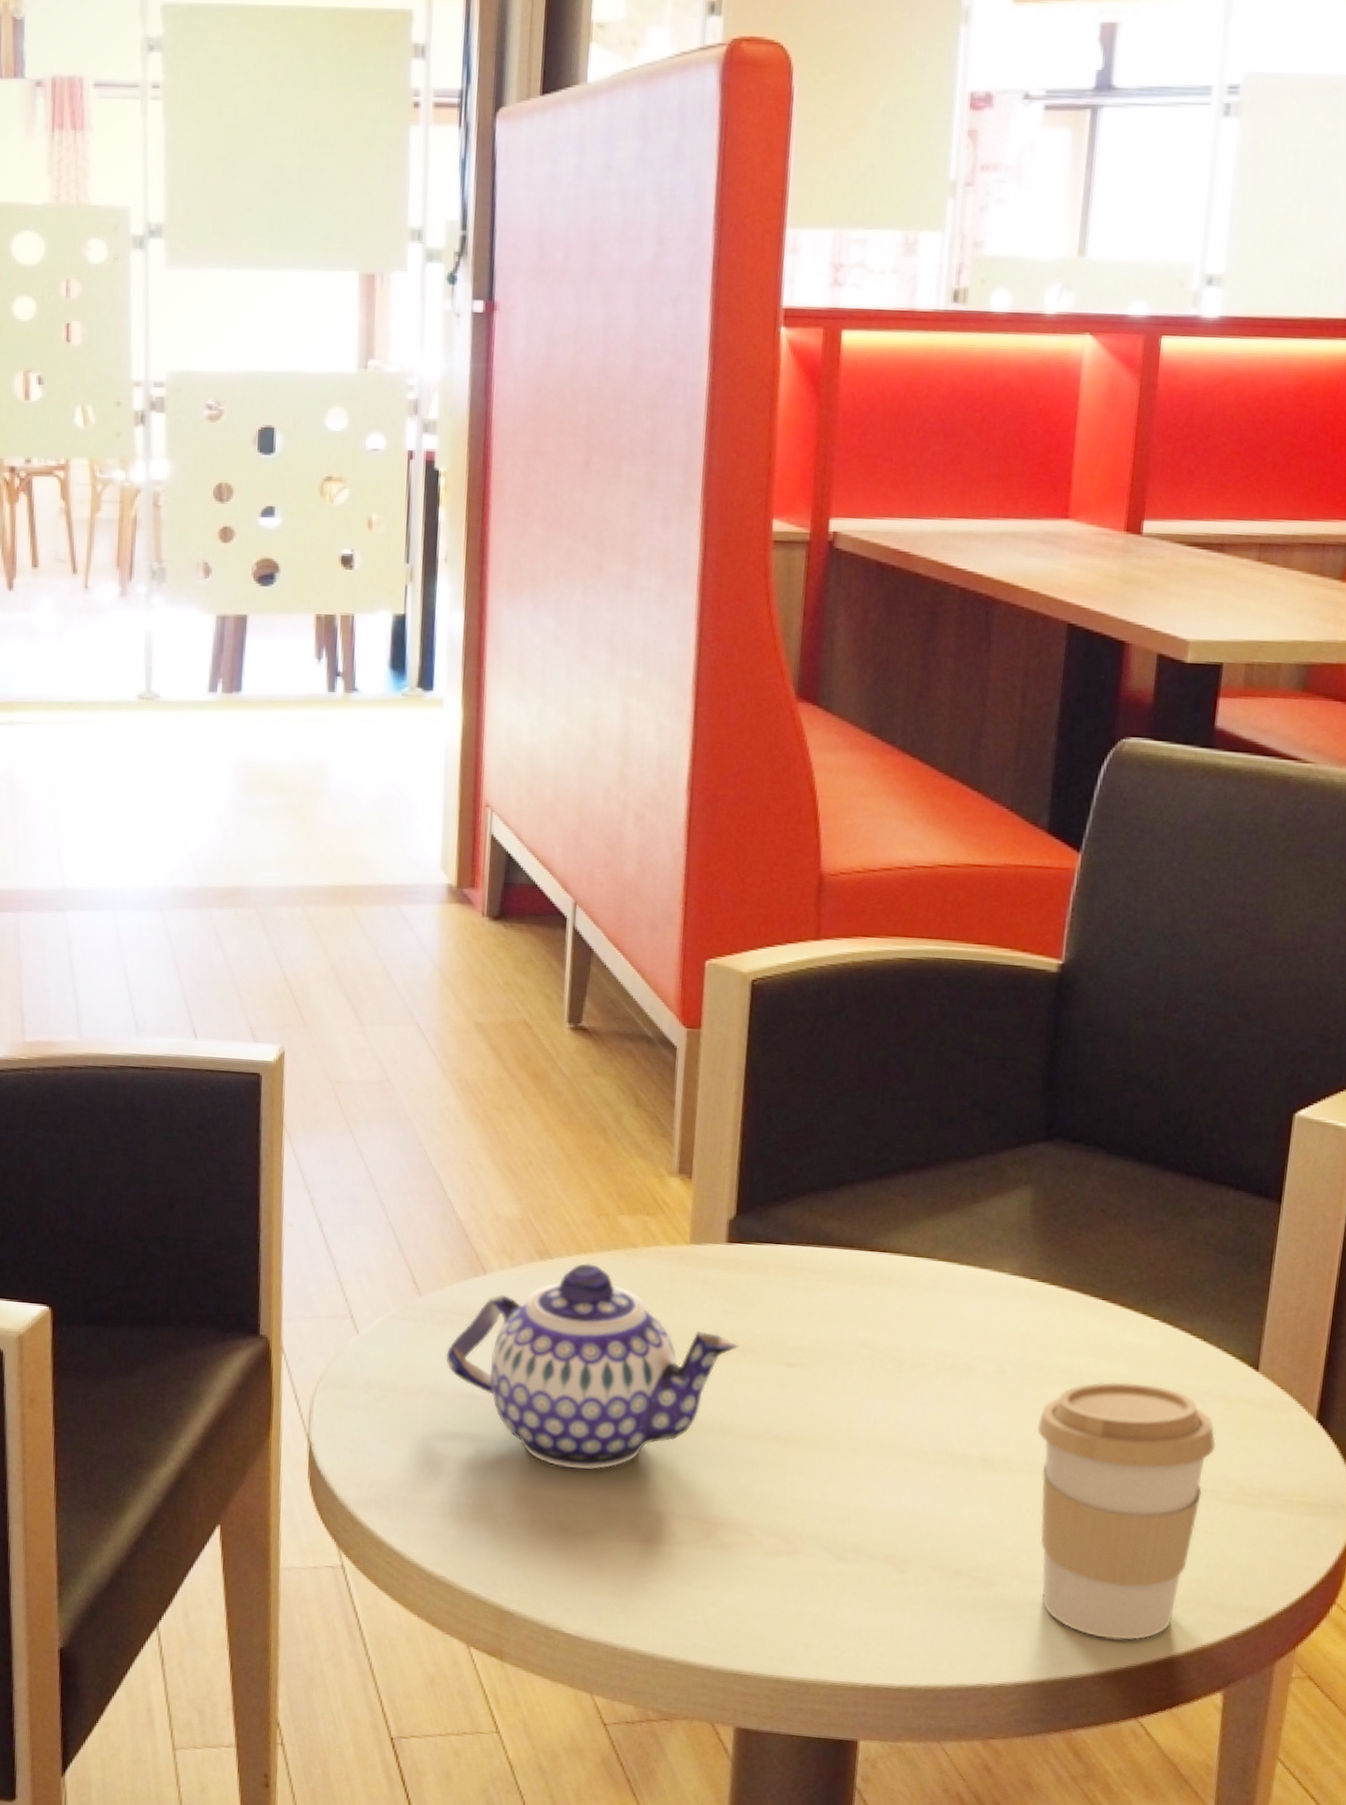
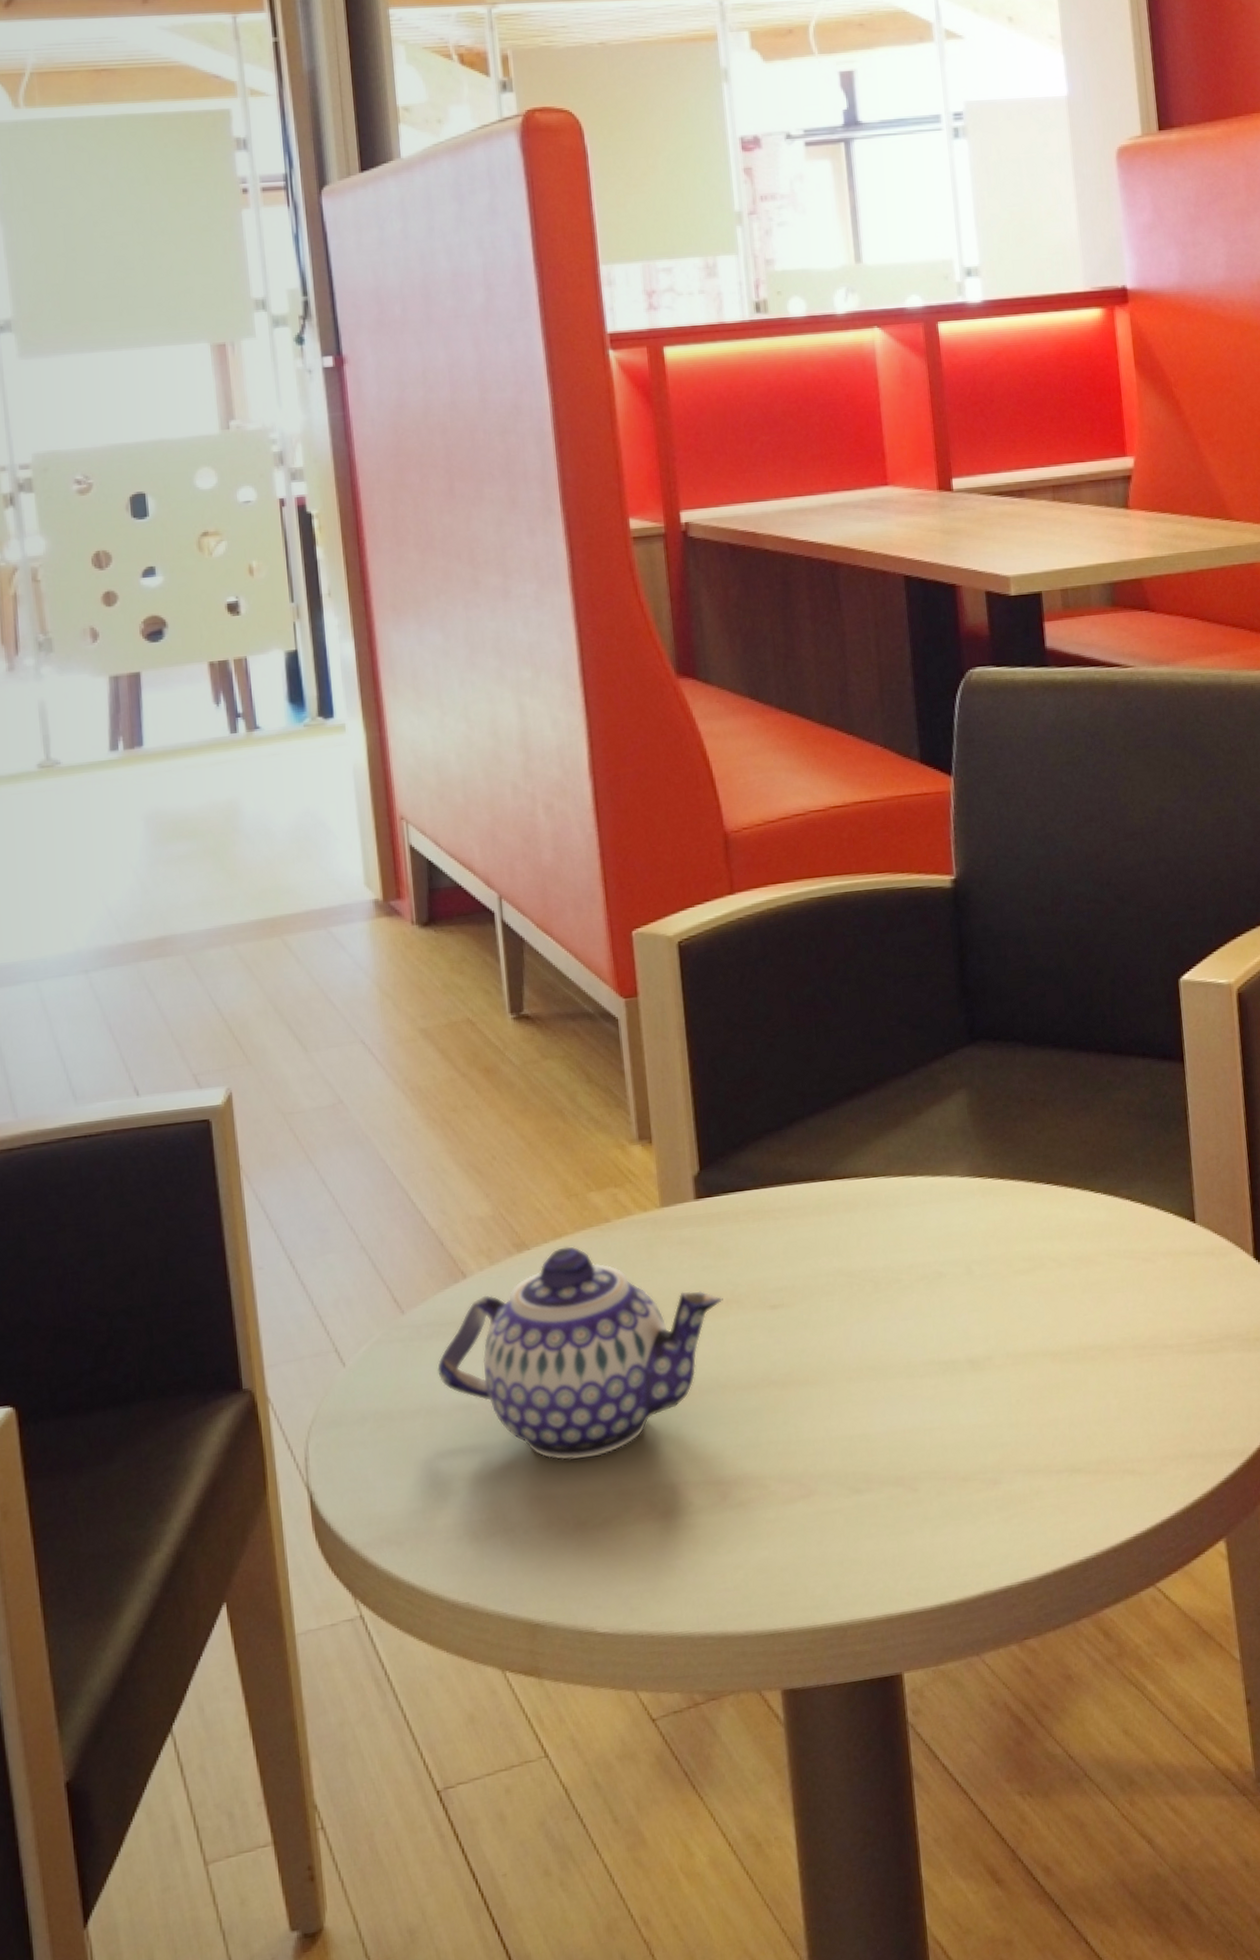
coffee cup: present [1037,1381,1217,1640] -> none [1011,1255,1173,1512]

